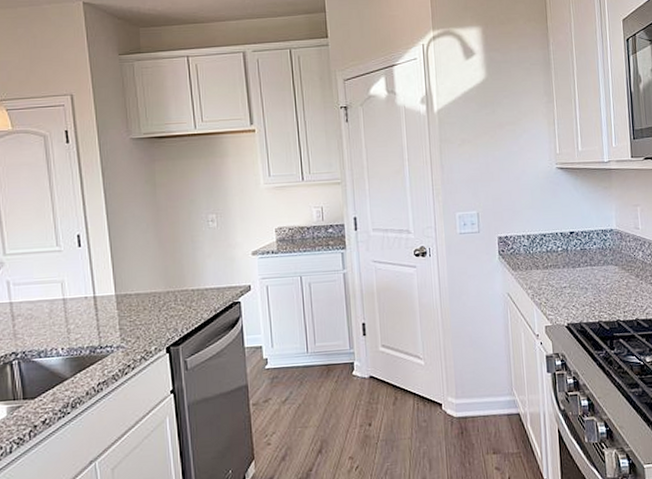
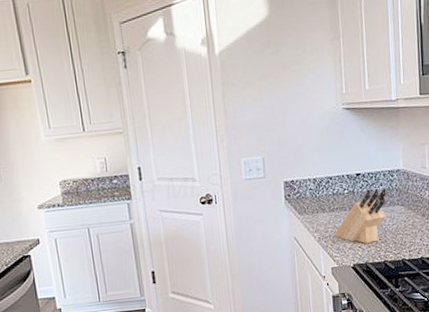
knife block: none [548,246,601,302] -> present [334,187,388,244]

